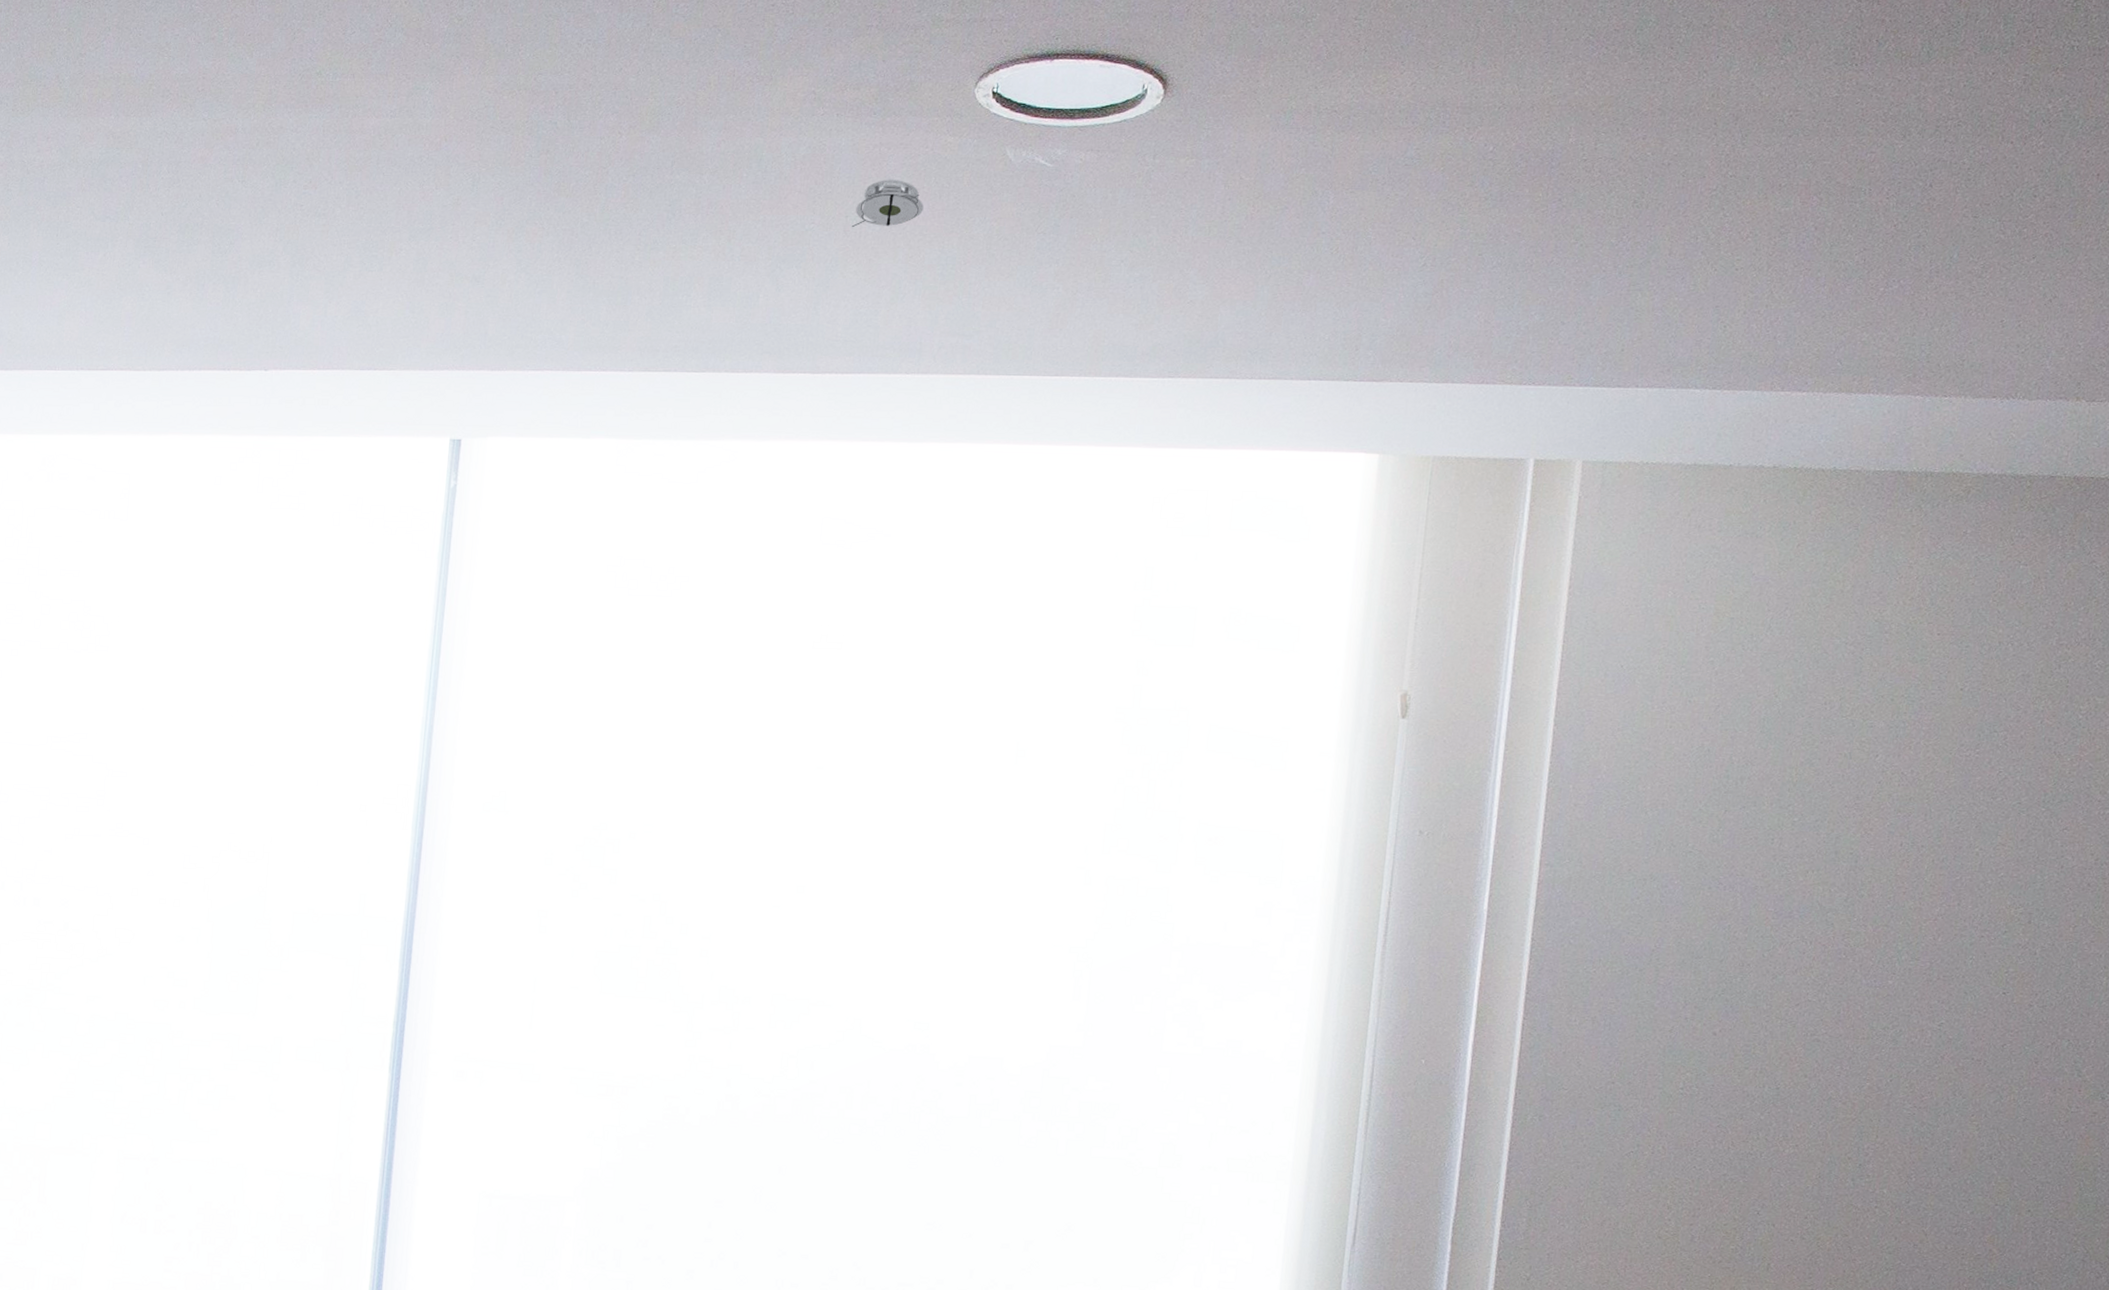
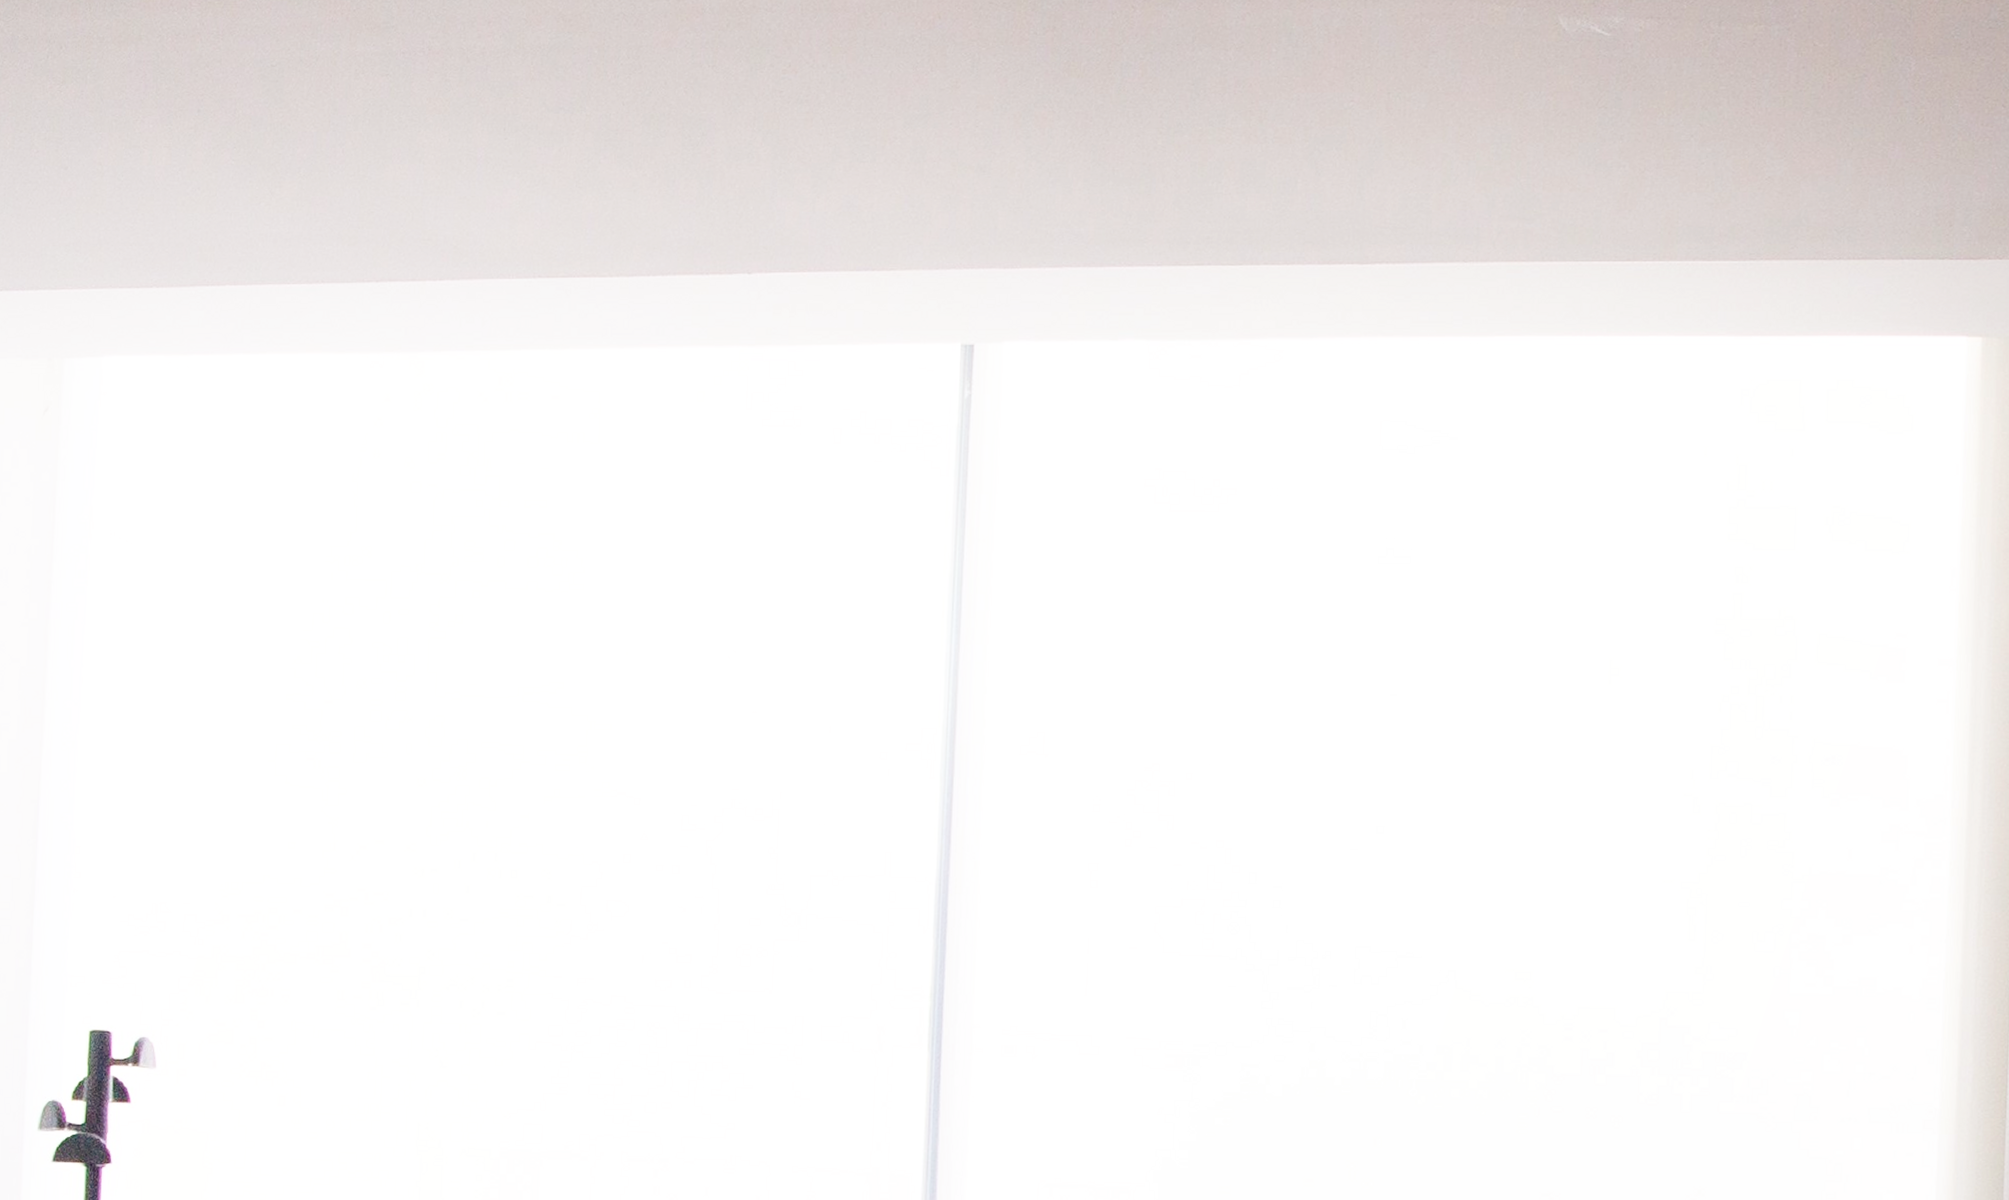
smoke detector: present [852,180,924,228] -> none [1395,53,1472,105]

